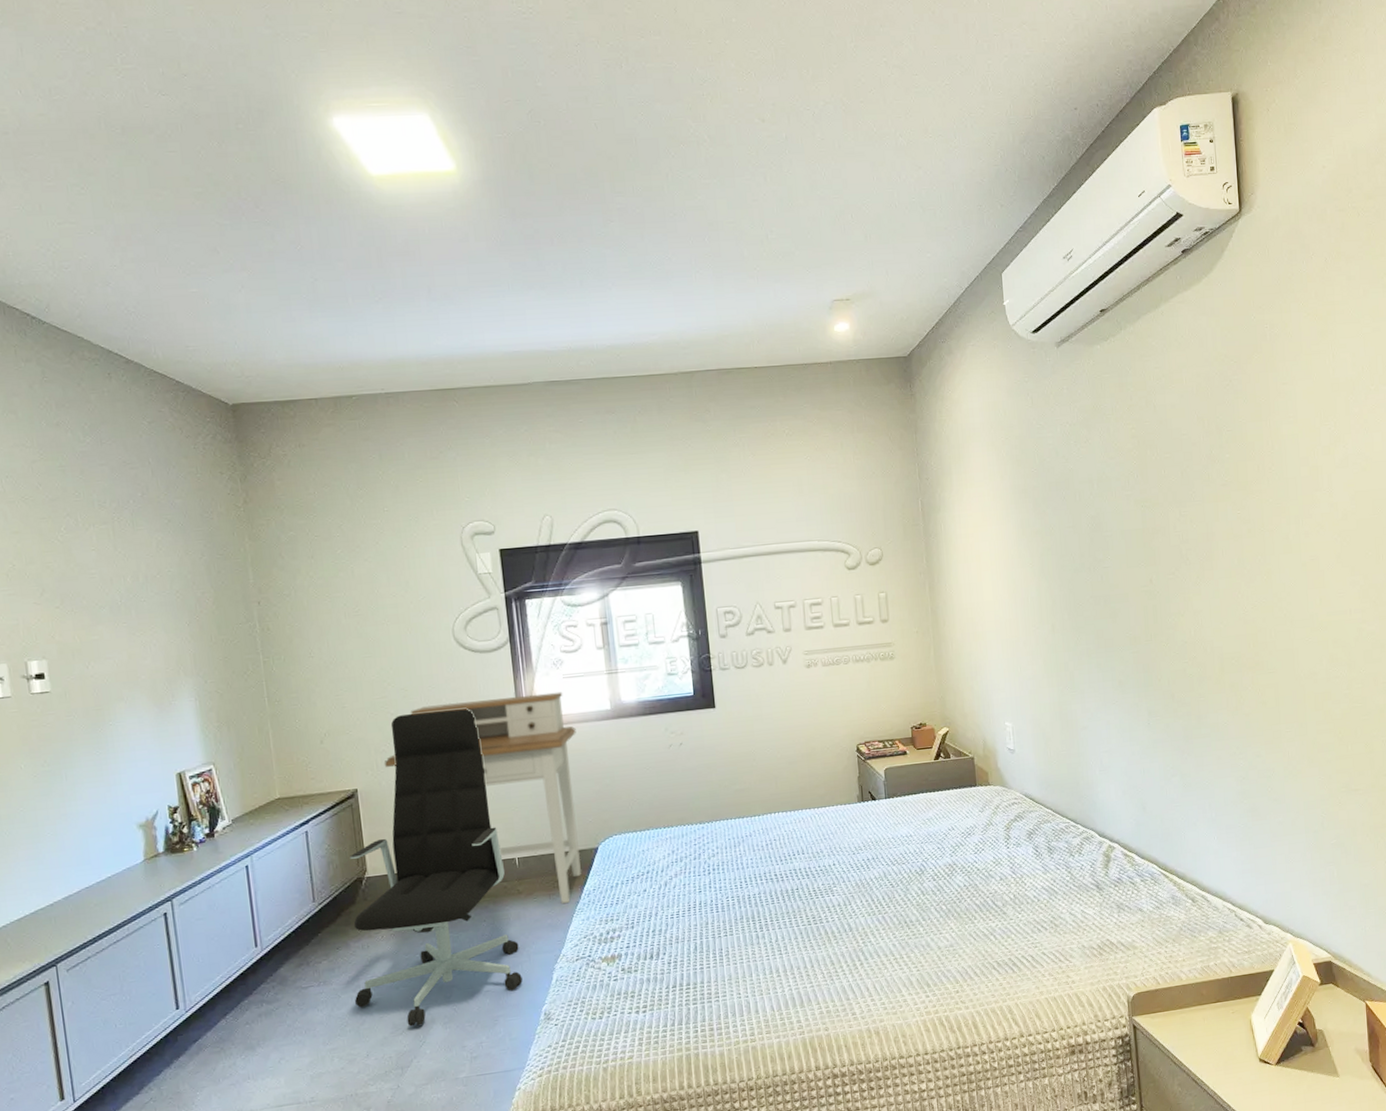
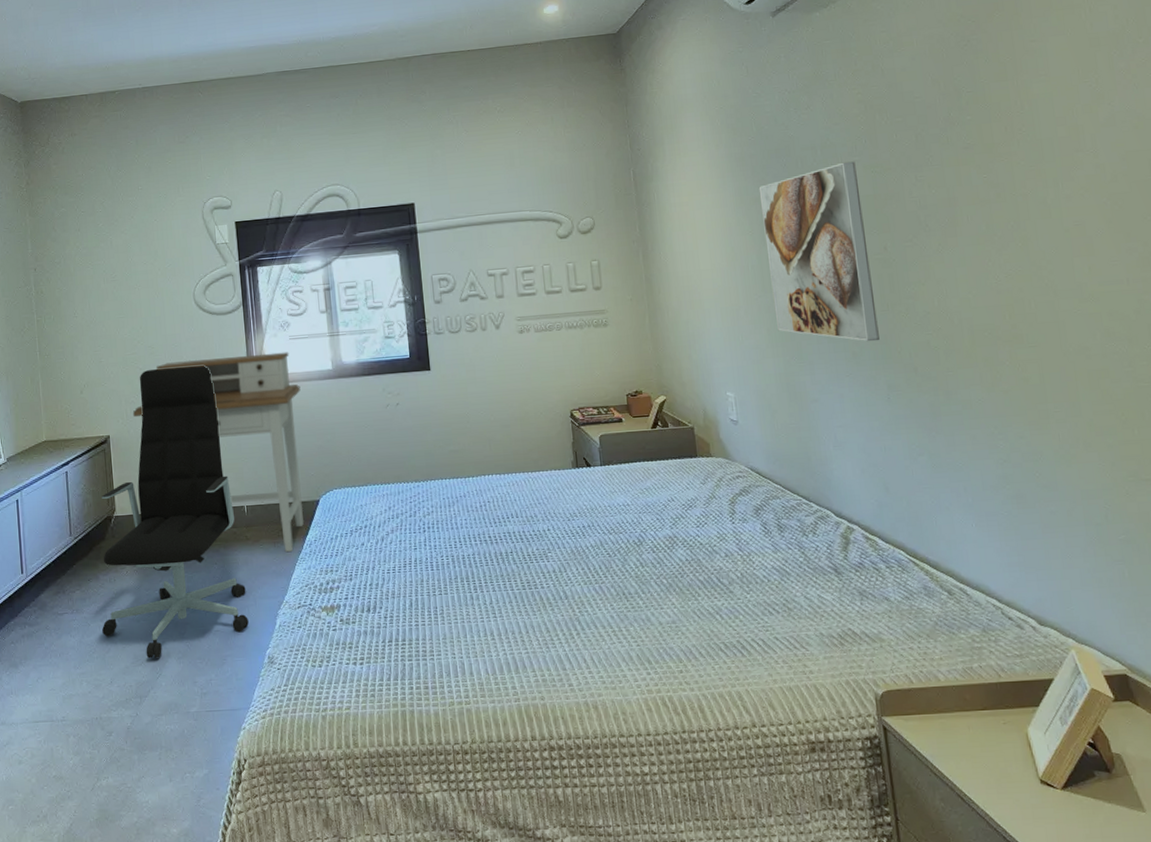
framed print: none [1039,495,1143,671] -> present [758,161,880,342]

